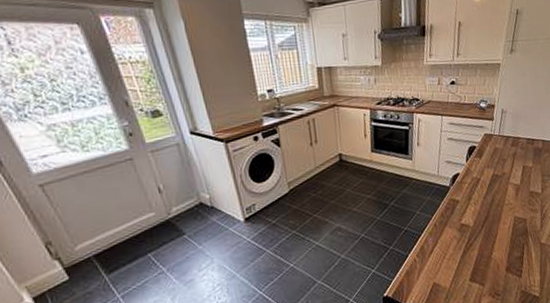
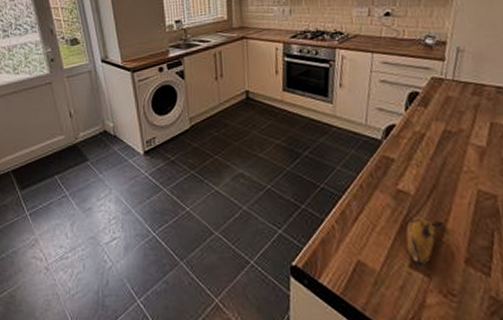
banana: none [467,241,493,279] -> present [406,216,444,266]

